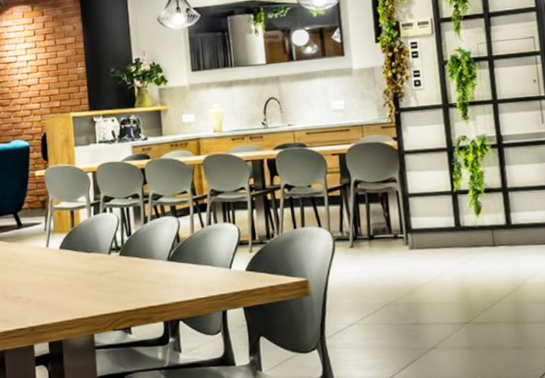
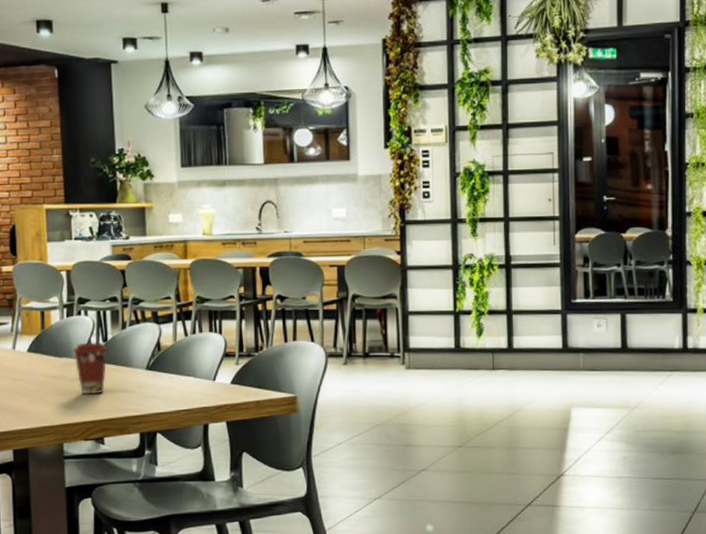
coffee cup: none [100,236,132,287] -> present [72,342,108,395]

